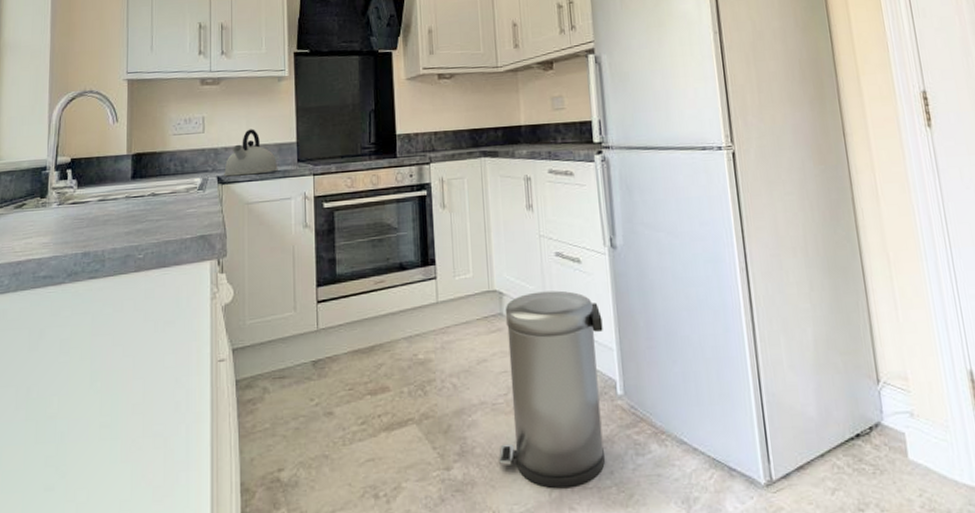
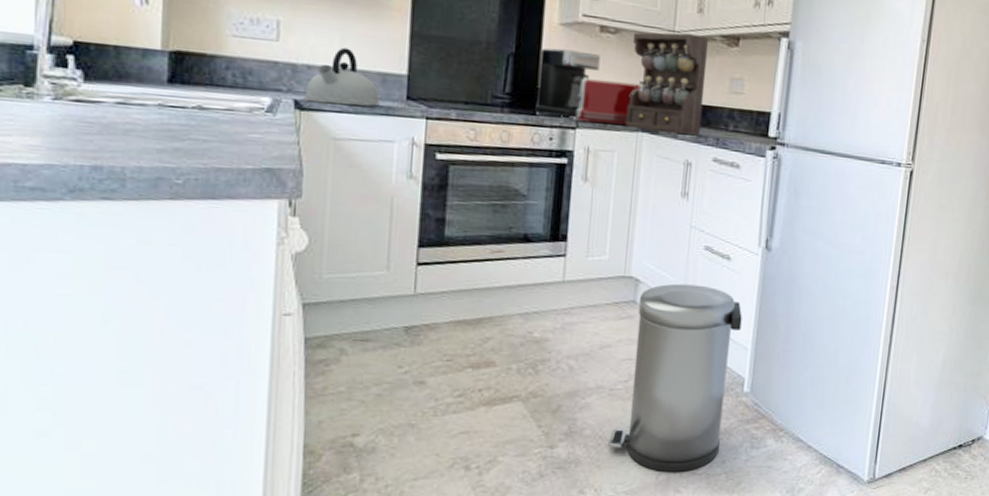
coffee maker: none [393,97,442,157] -> present [535,47,600,118]
toaster: none [426,116,478,157] -> present [575,78,641,126]
spice rack: none [464,66,534,156] -> present [626,32,708,136]

